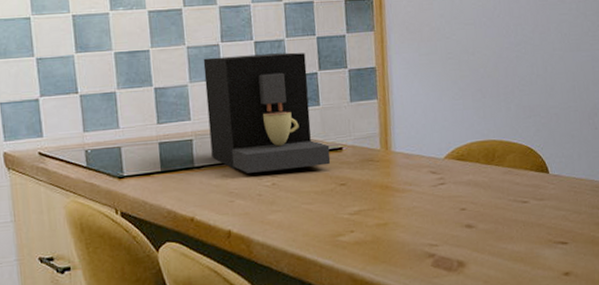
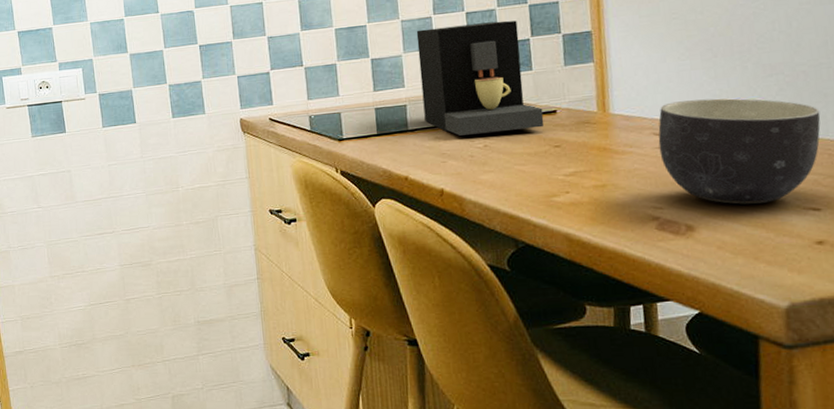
bowl: none [434,138,569,240] -> present [658,98,821,204]

